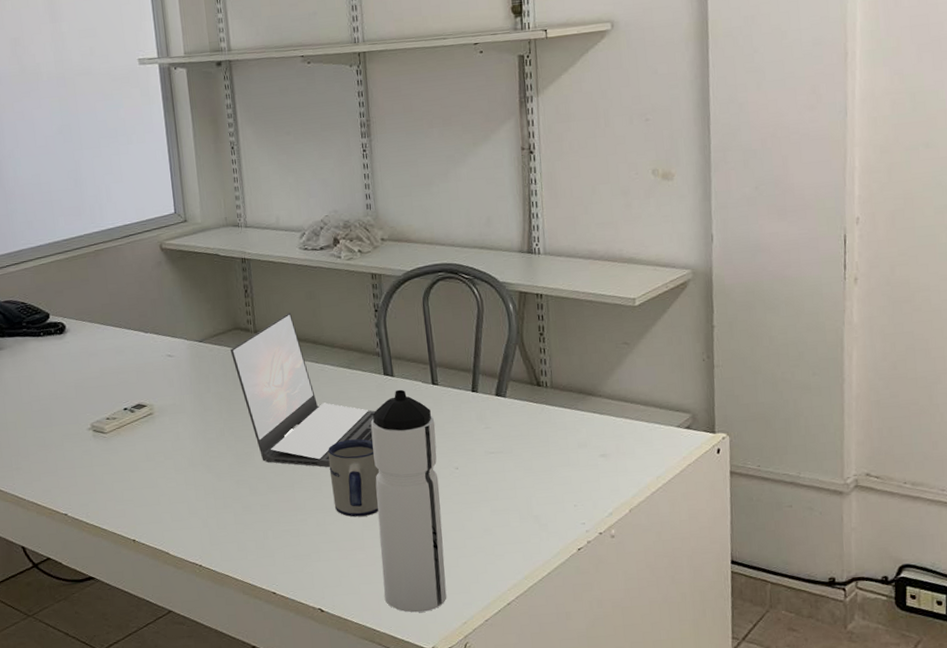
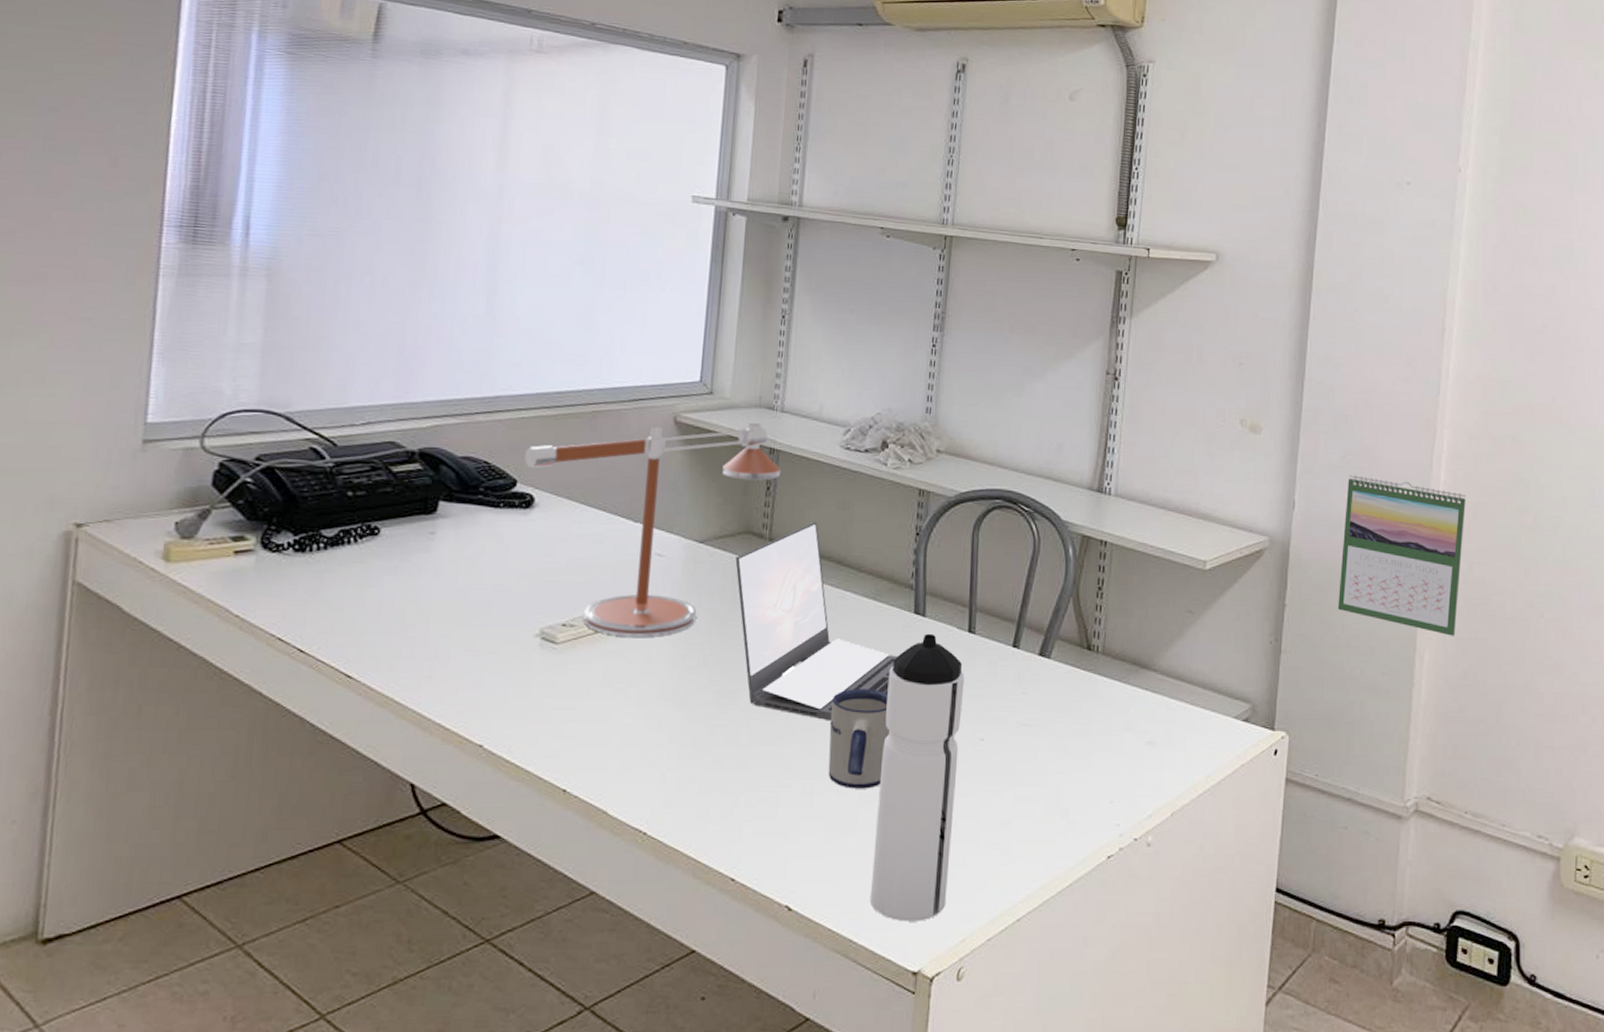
desk lamp: none [50,240,254,422] -> present [524,423,781,637]
calendar: none [762,201,883,333] -> present [1338,475,1467,636]

